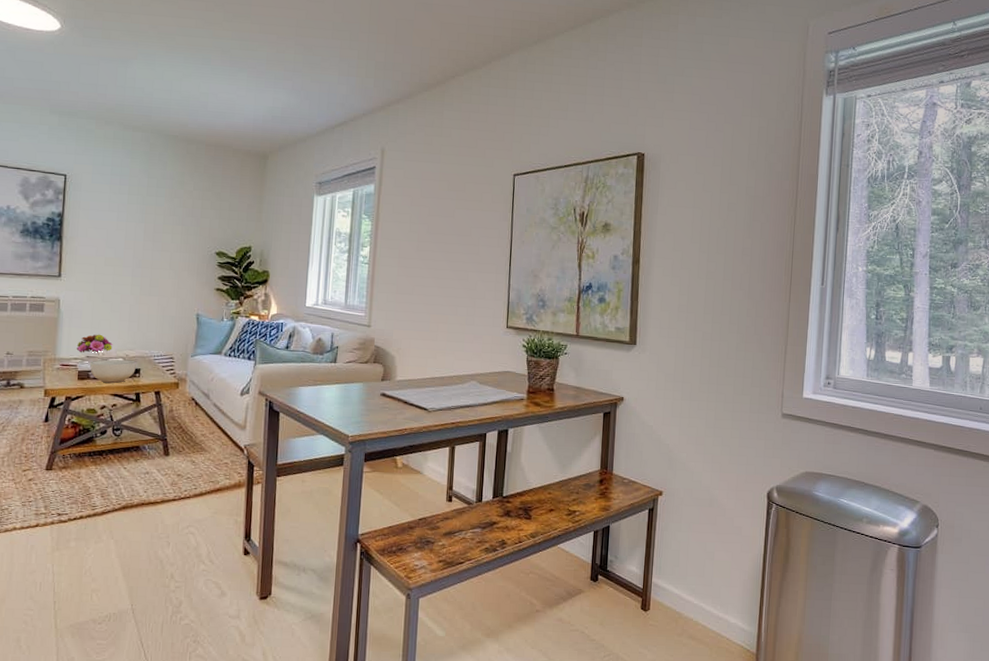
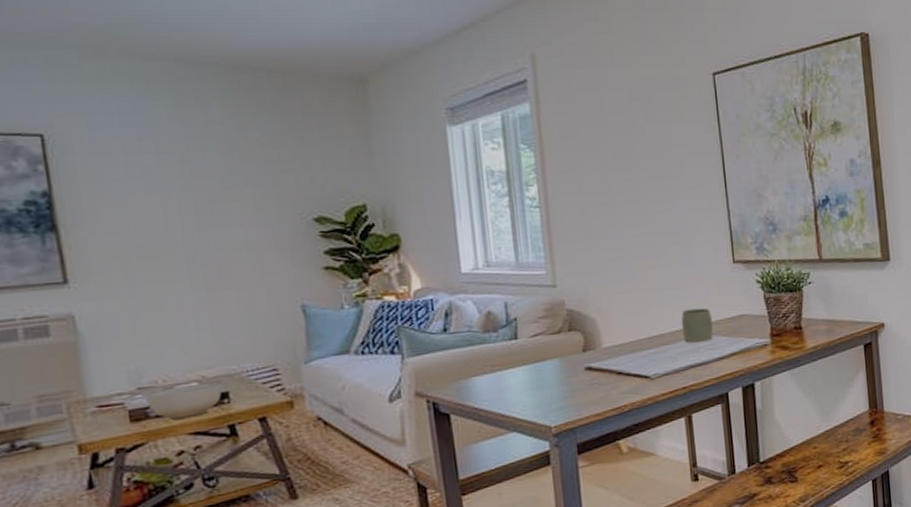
flower bouquet: present [76,334,113,353] -> none [117,354,178,386]
mug: none [458,360,484,389] -> present [681,308,714,344]

